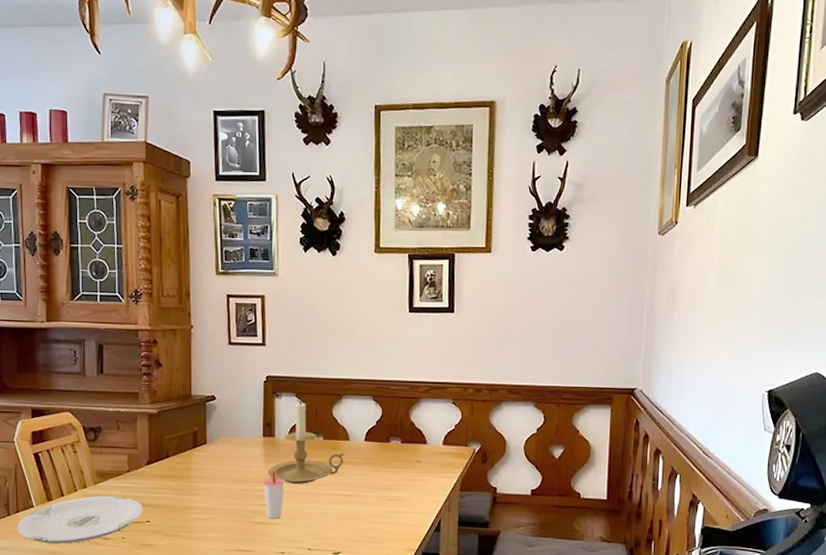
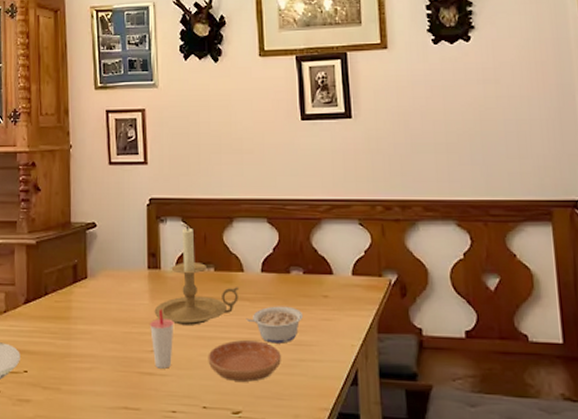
saucer: none [314,496,377,529] -> present [208,340,281,382]
legume: none [349,469,399,499] -> present [246,306,304,344]

